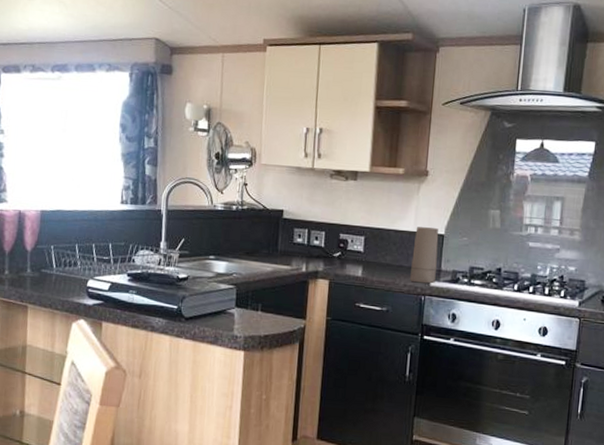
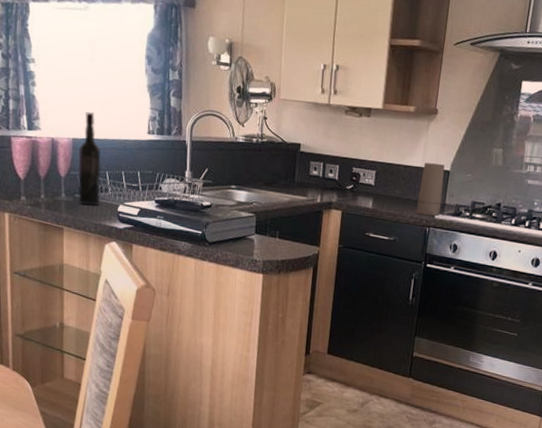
wine bottle: none [45,182,71,281] -> present [78,111,102,205]

